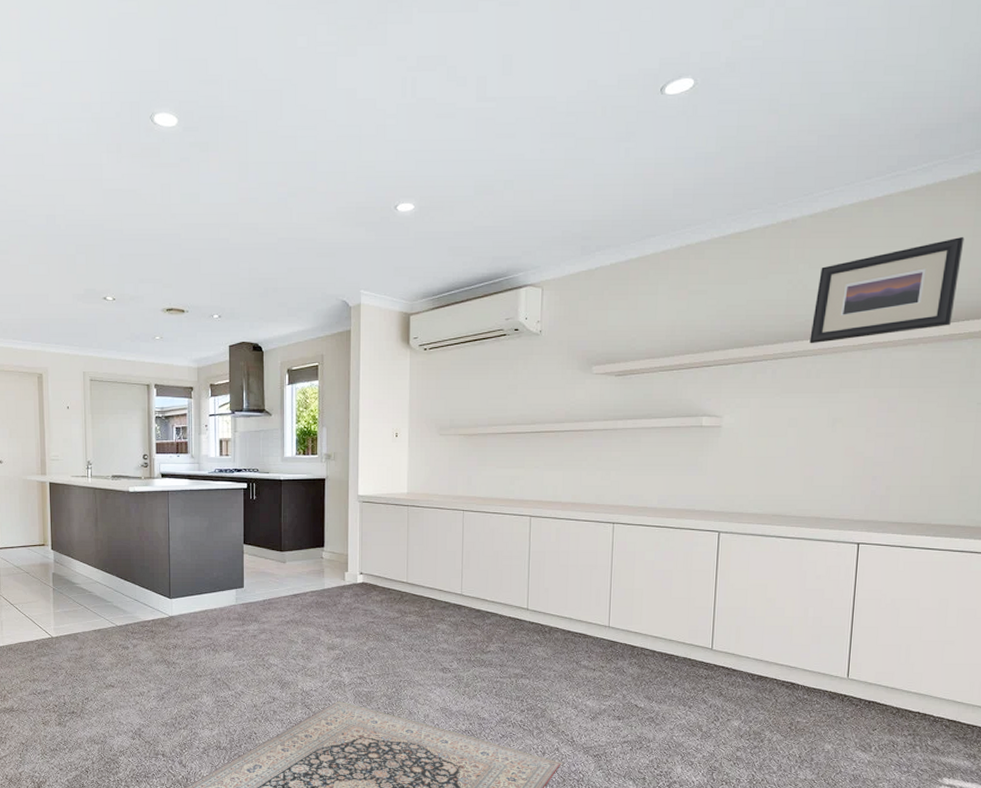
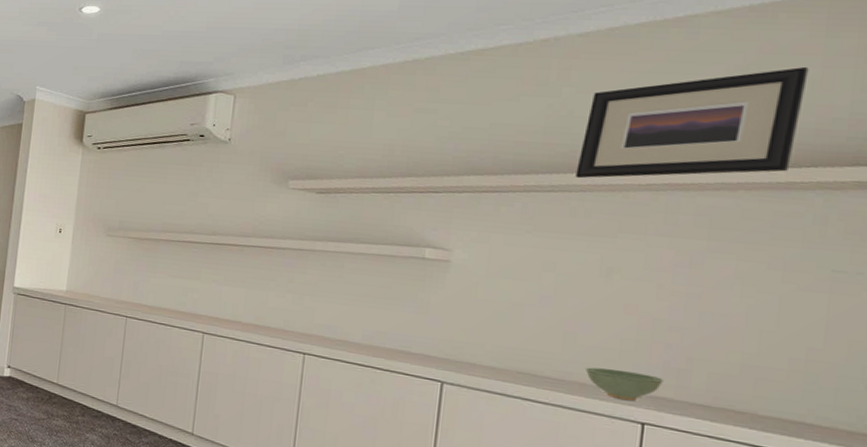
bowl: none [819,502,872,526] -> present [584,367,665,401]

